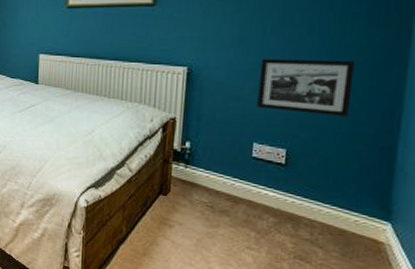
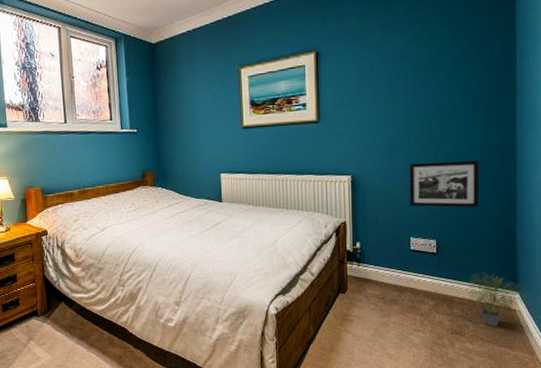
potted plant: none [320,193,404,258] -> present [467,272,528,326]

